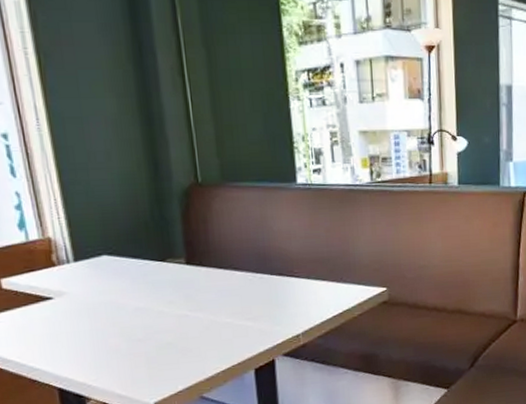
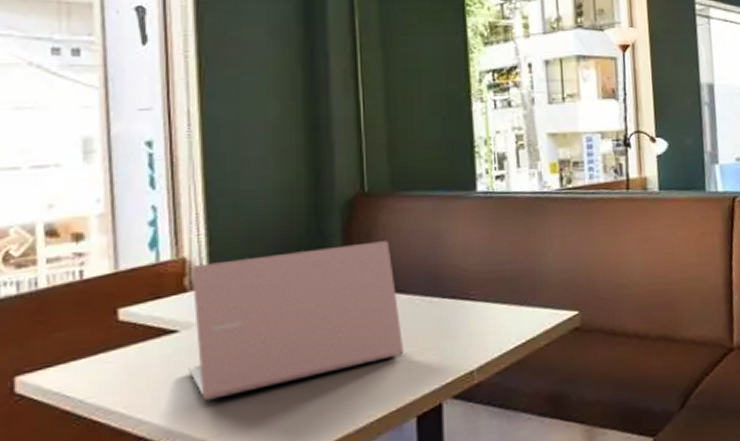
laptop: none [57,226,242,353] -> present [188,241,405,401]

